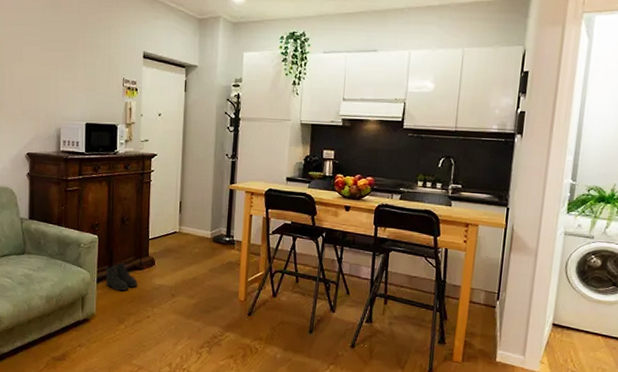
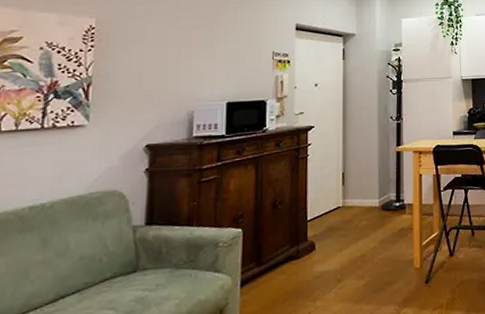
boots: present [105,262,137,291] -> none [252,254,294,291]

